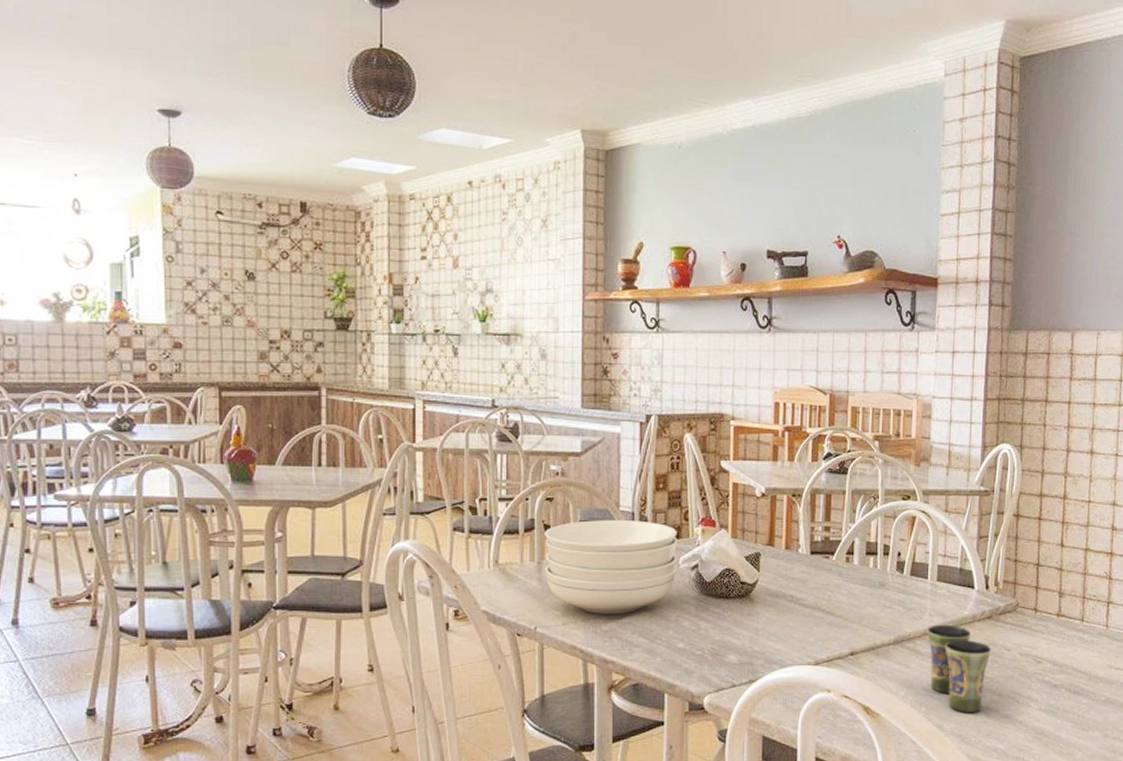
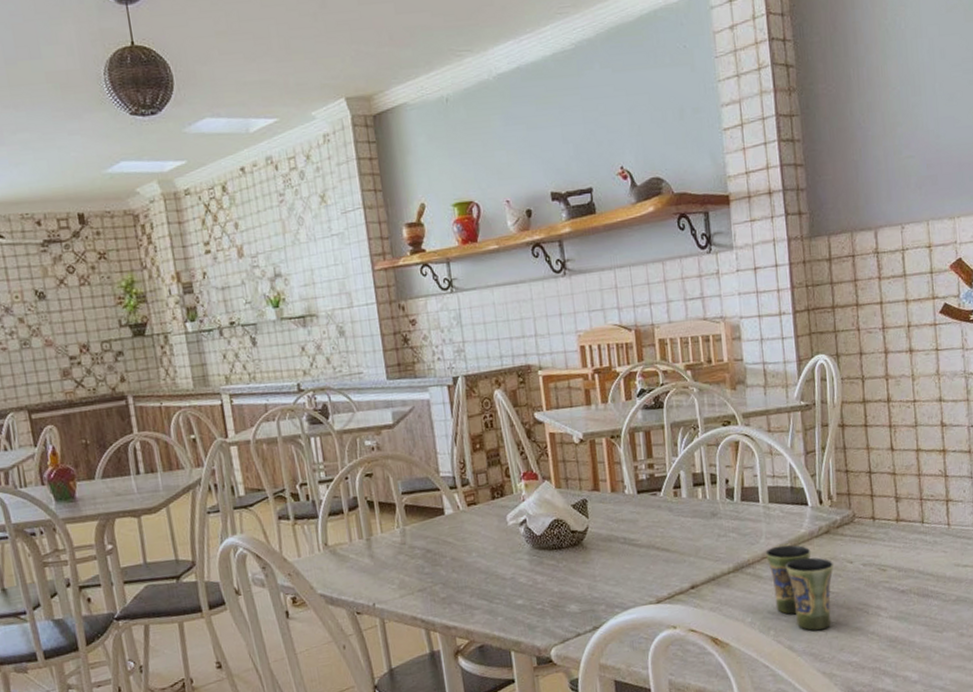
bowl: present [543,520,678,614] -> none [368,483,506,583]

